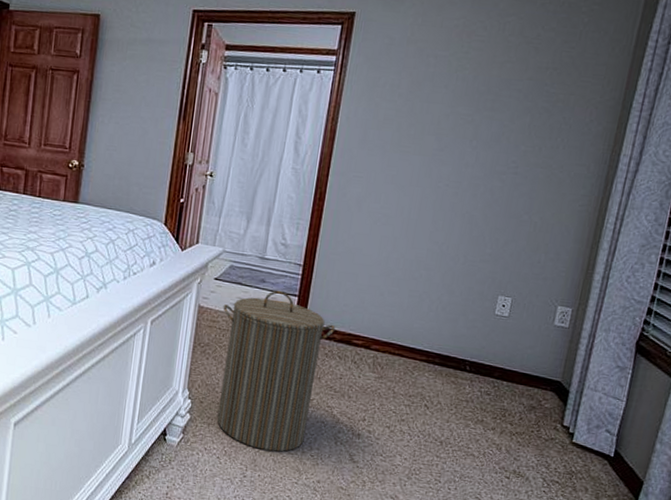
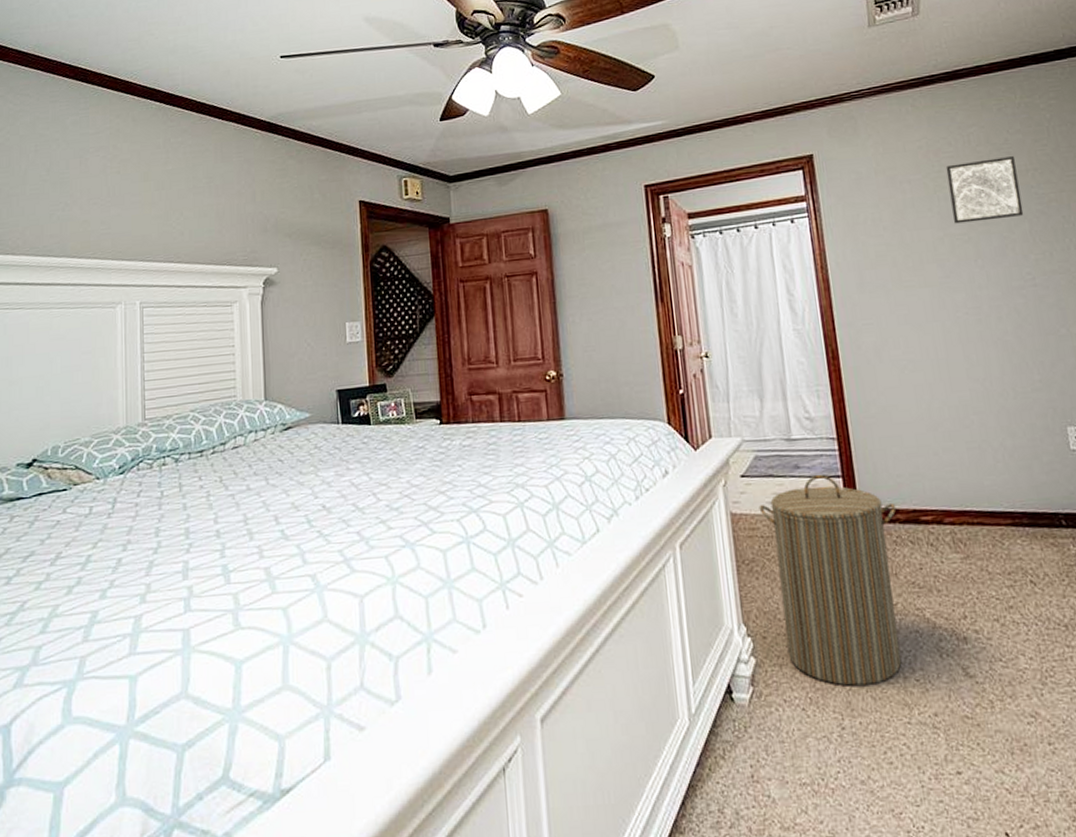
wall art: none [464,48,541,109] -> present [946,156,1024,224]

